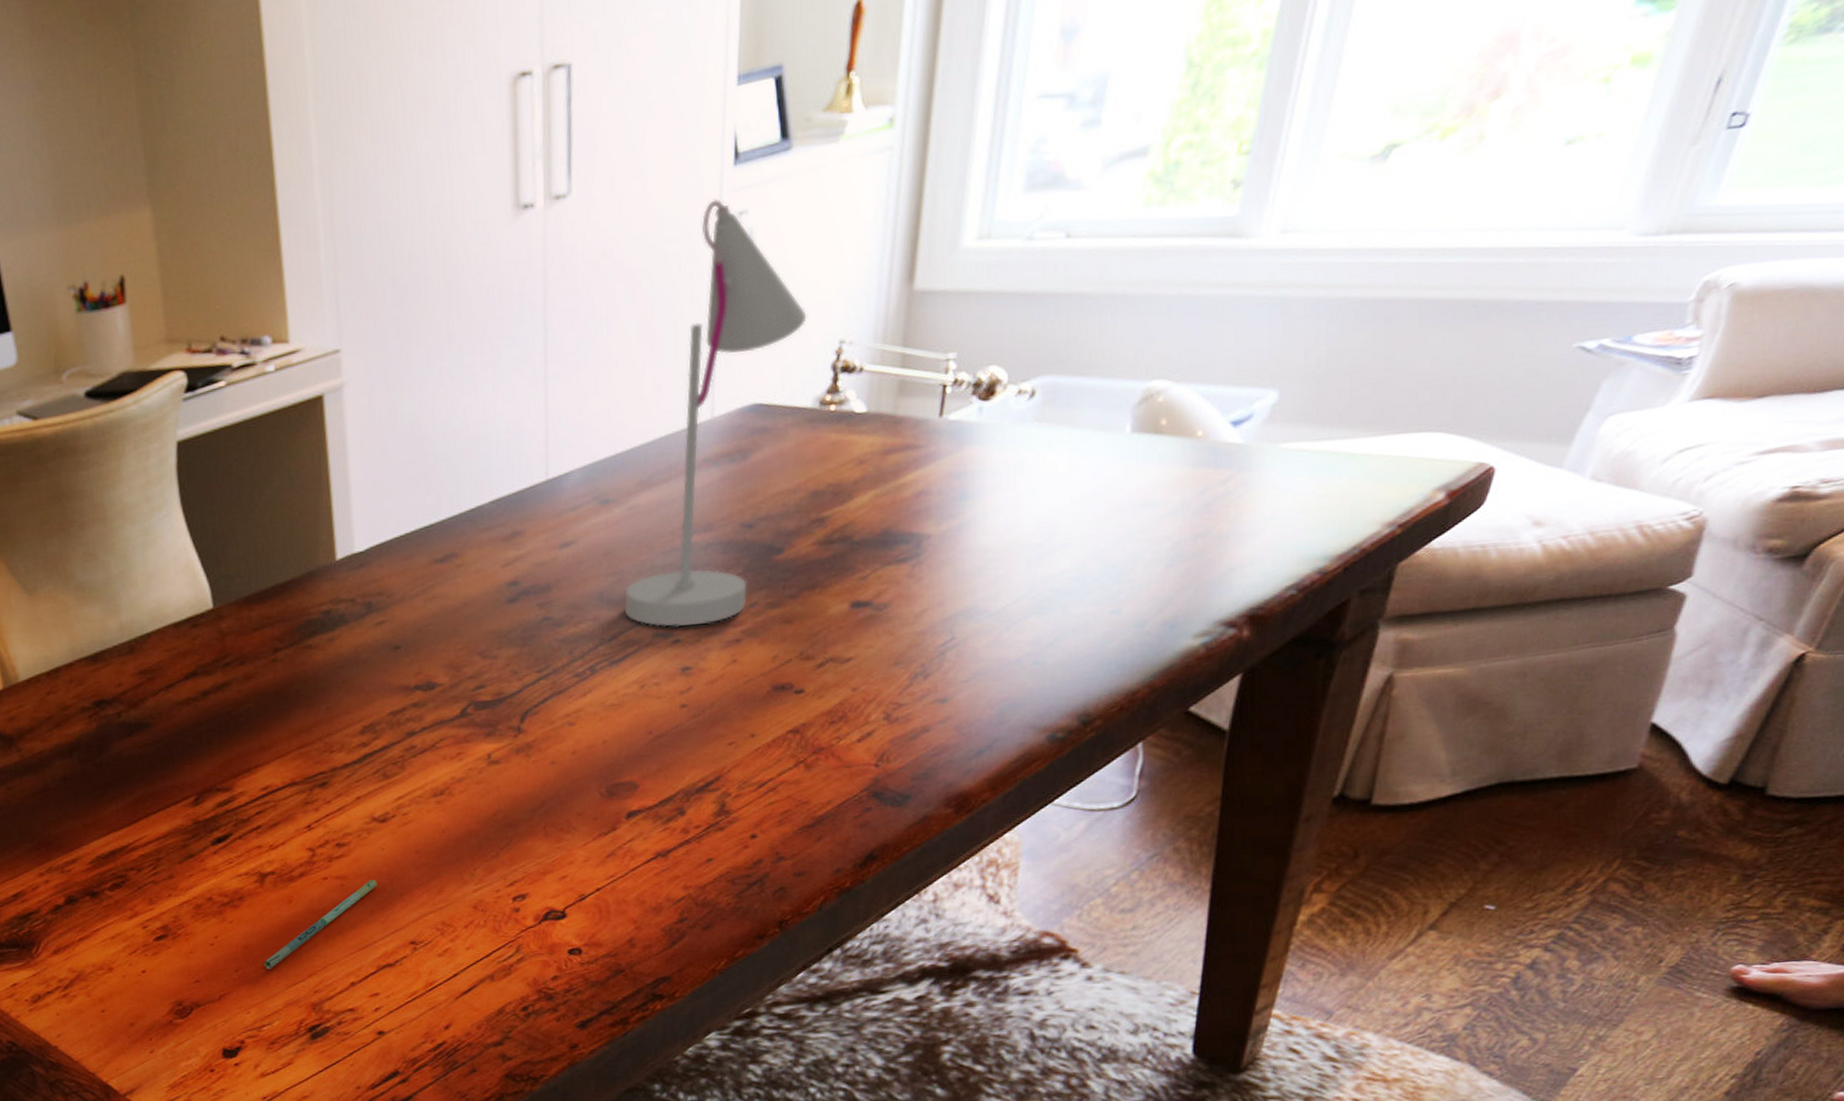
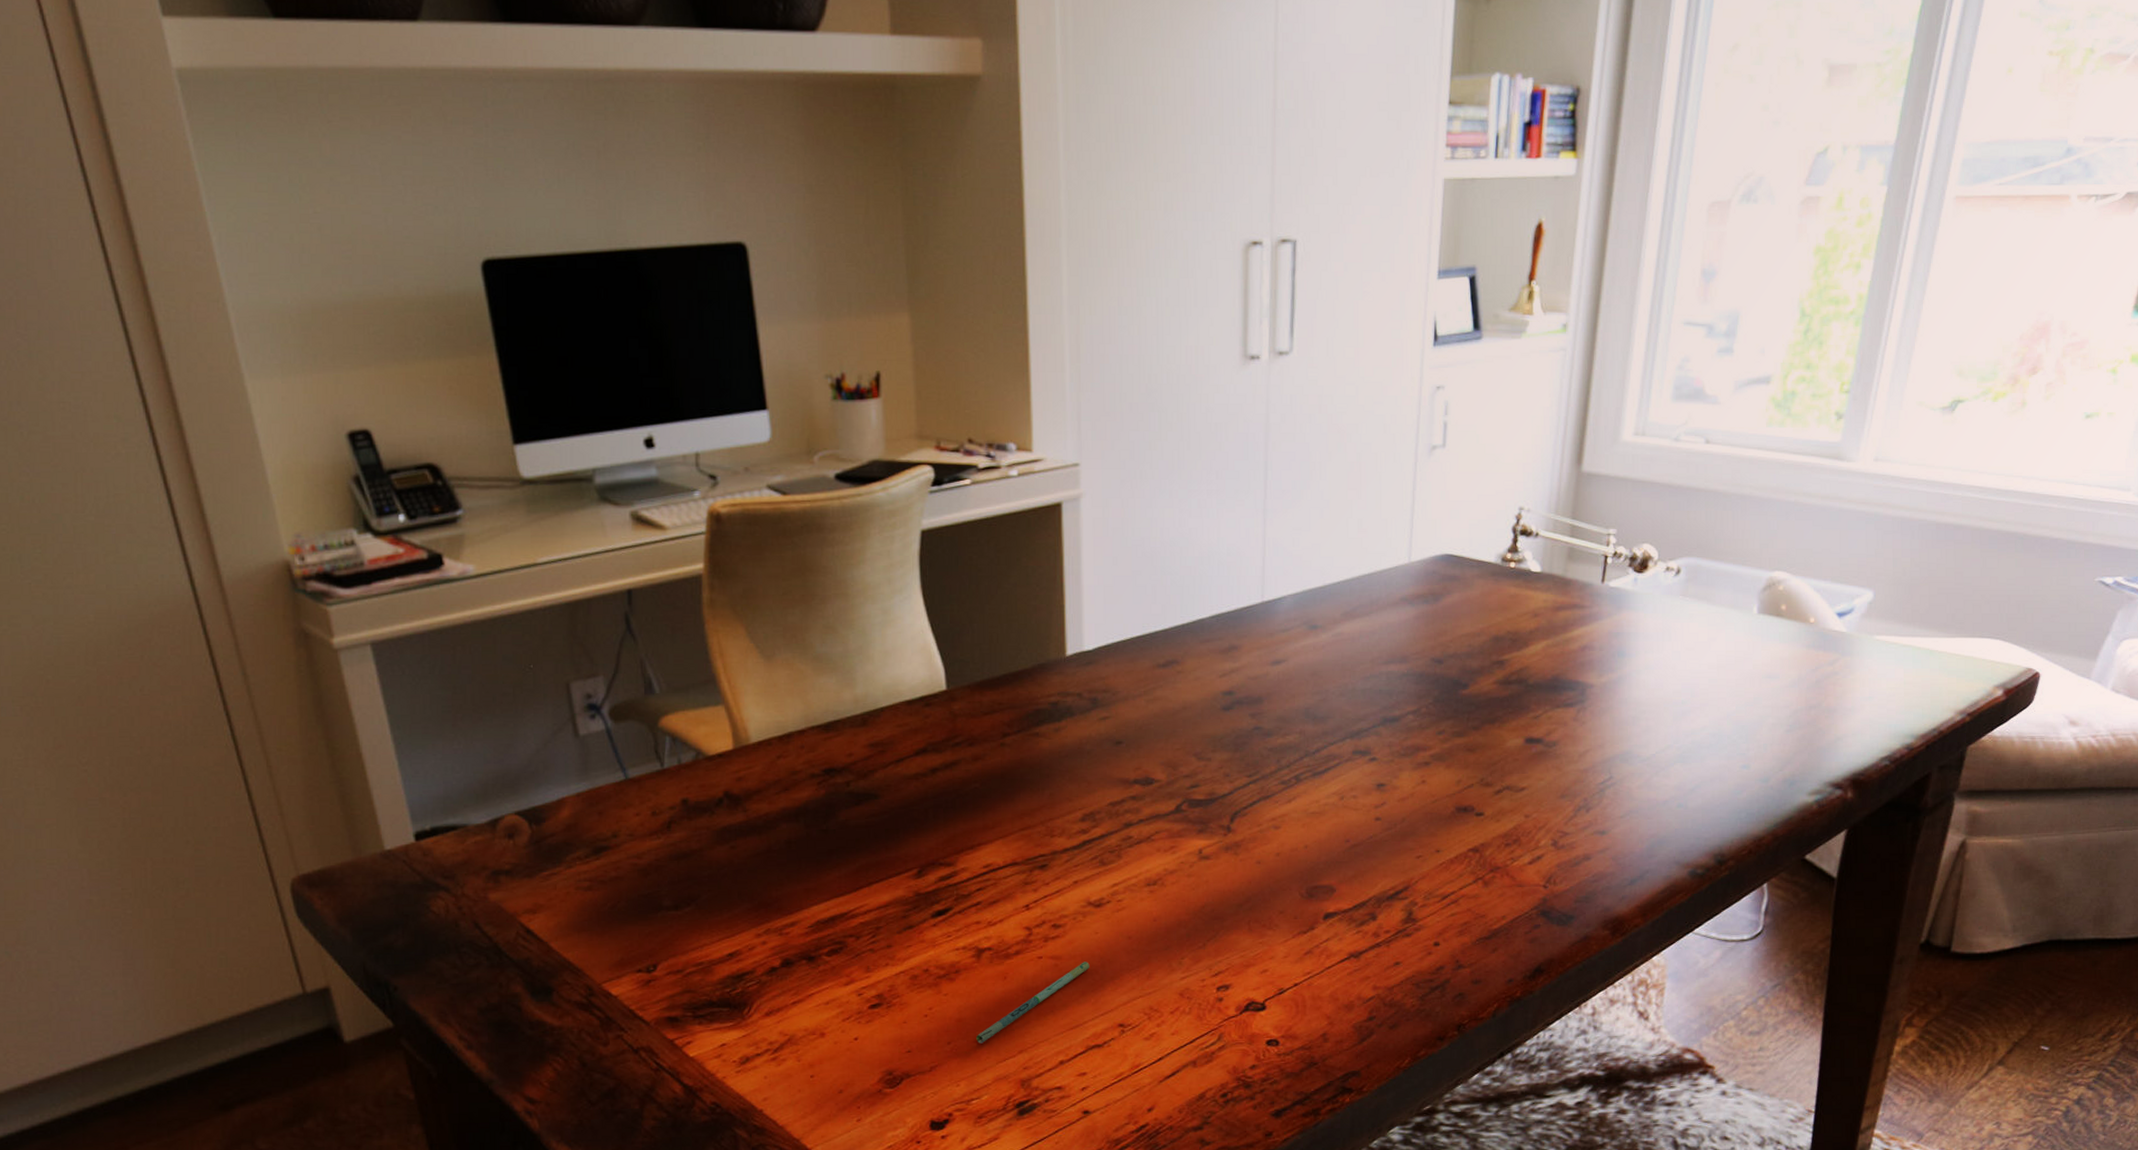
desk lamp: present [624,198,807,627] -> none [1327,372,1492,747]

